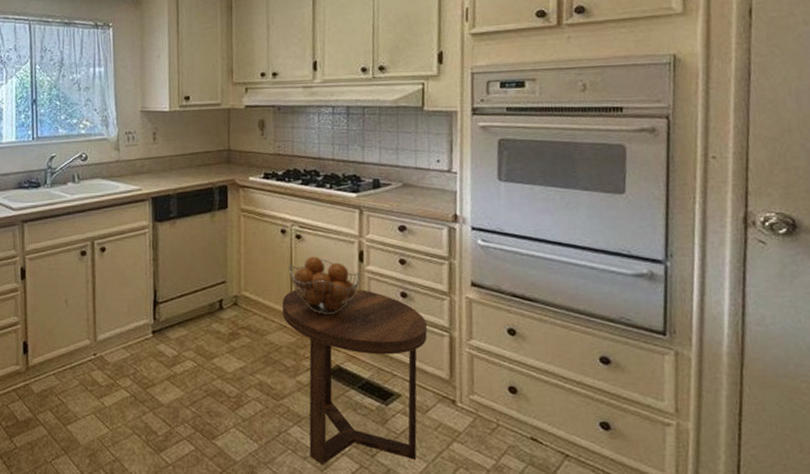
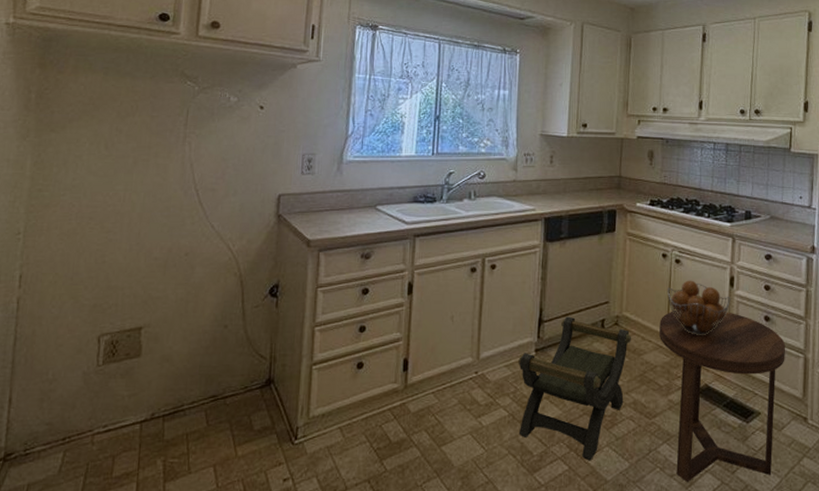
stool: none [136,297,253,442] -> present [518,316,632,461]

